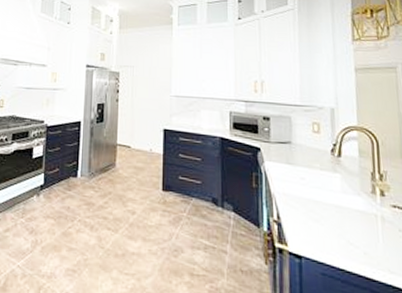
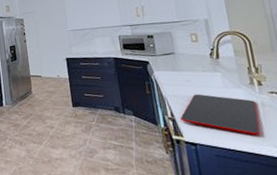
cutting board: none [287,195,376,255] -> present [180,94,261,135]

